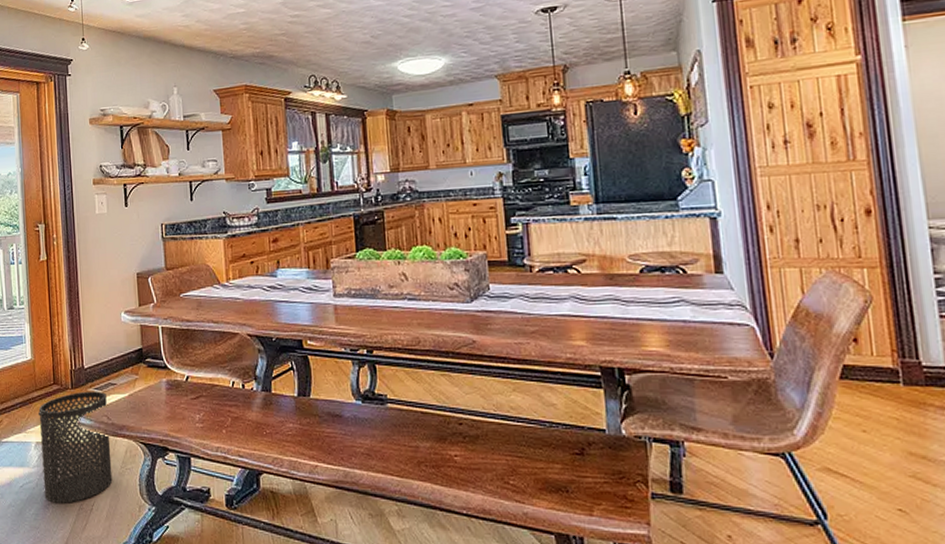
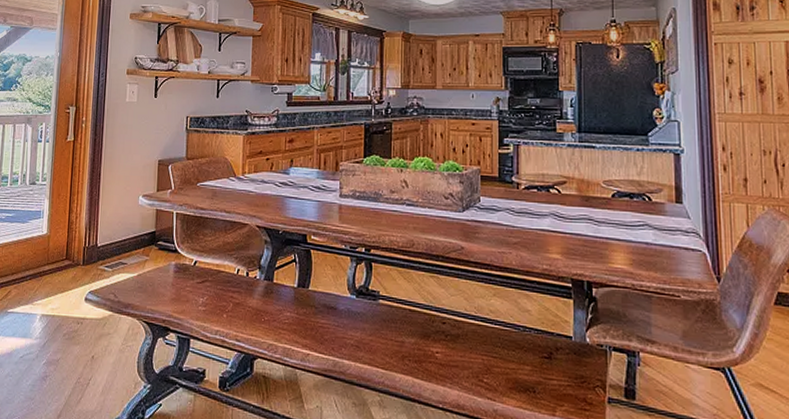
trash can: present [38,391,113,503] -> none [43,268,116,376]

